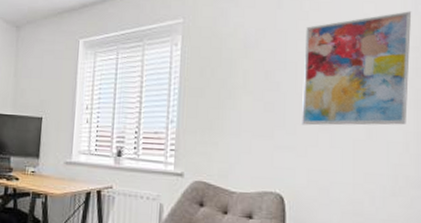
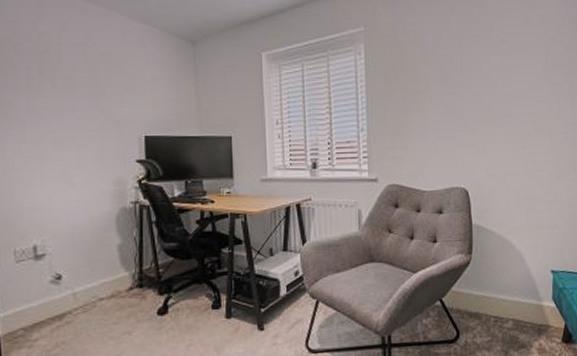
wall art: present [301,11,412,126] -> none [477,13,565,123]

